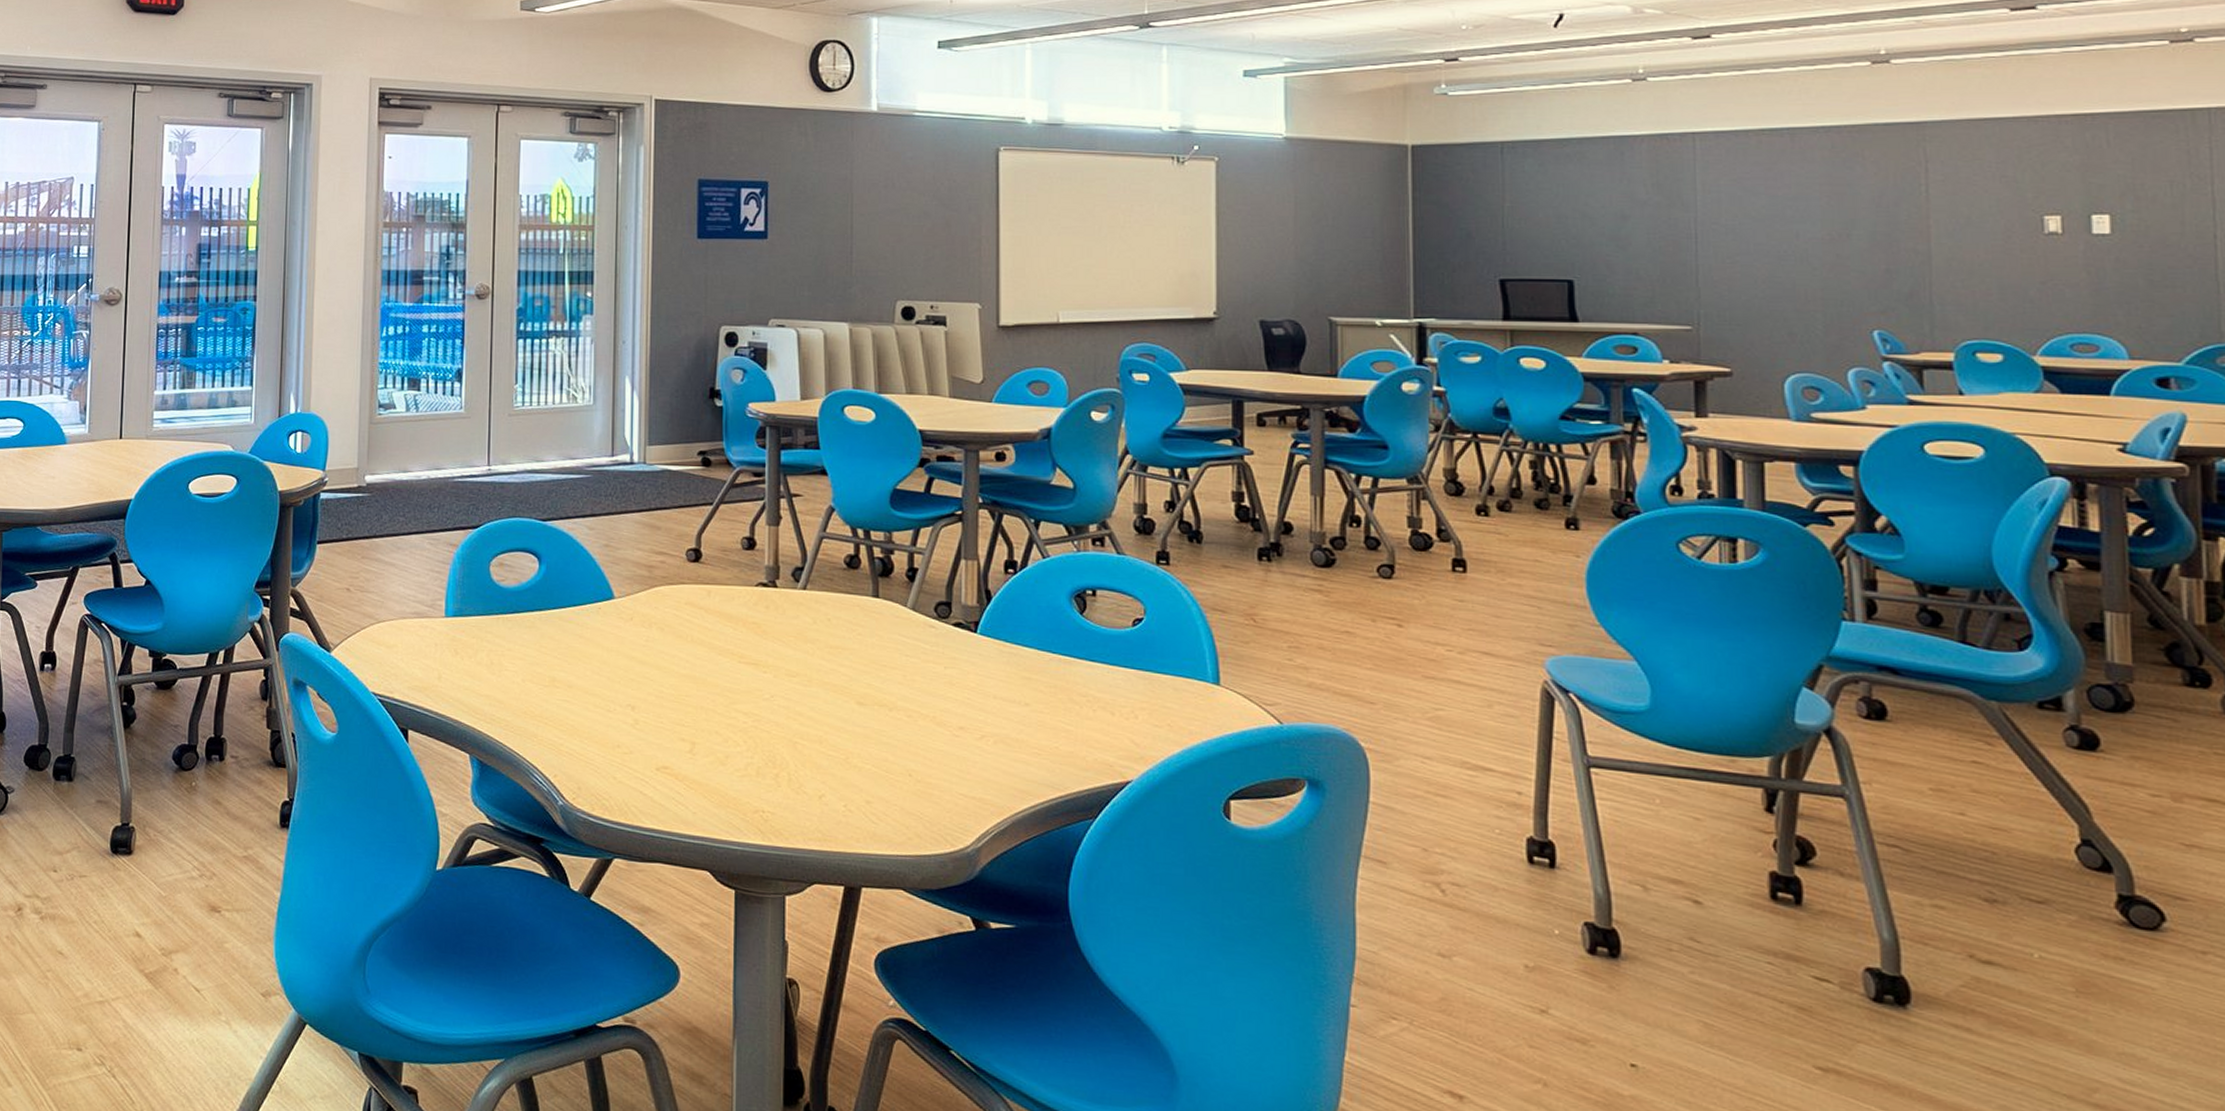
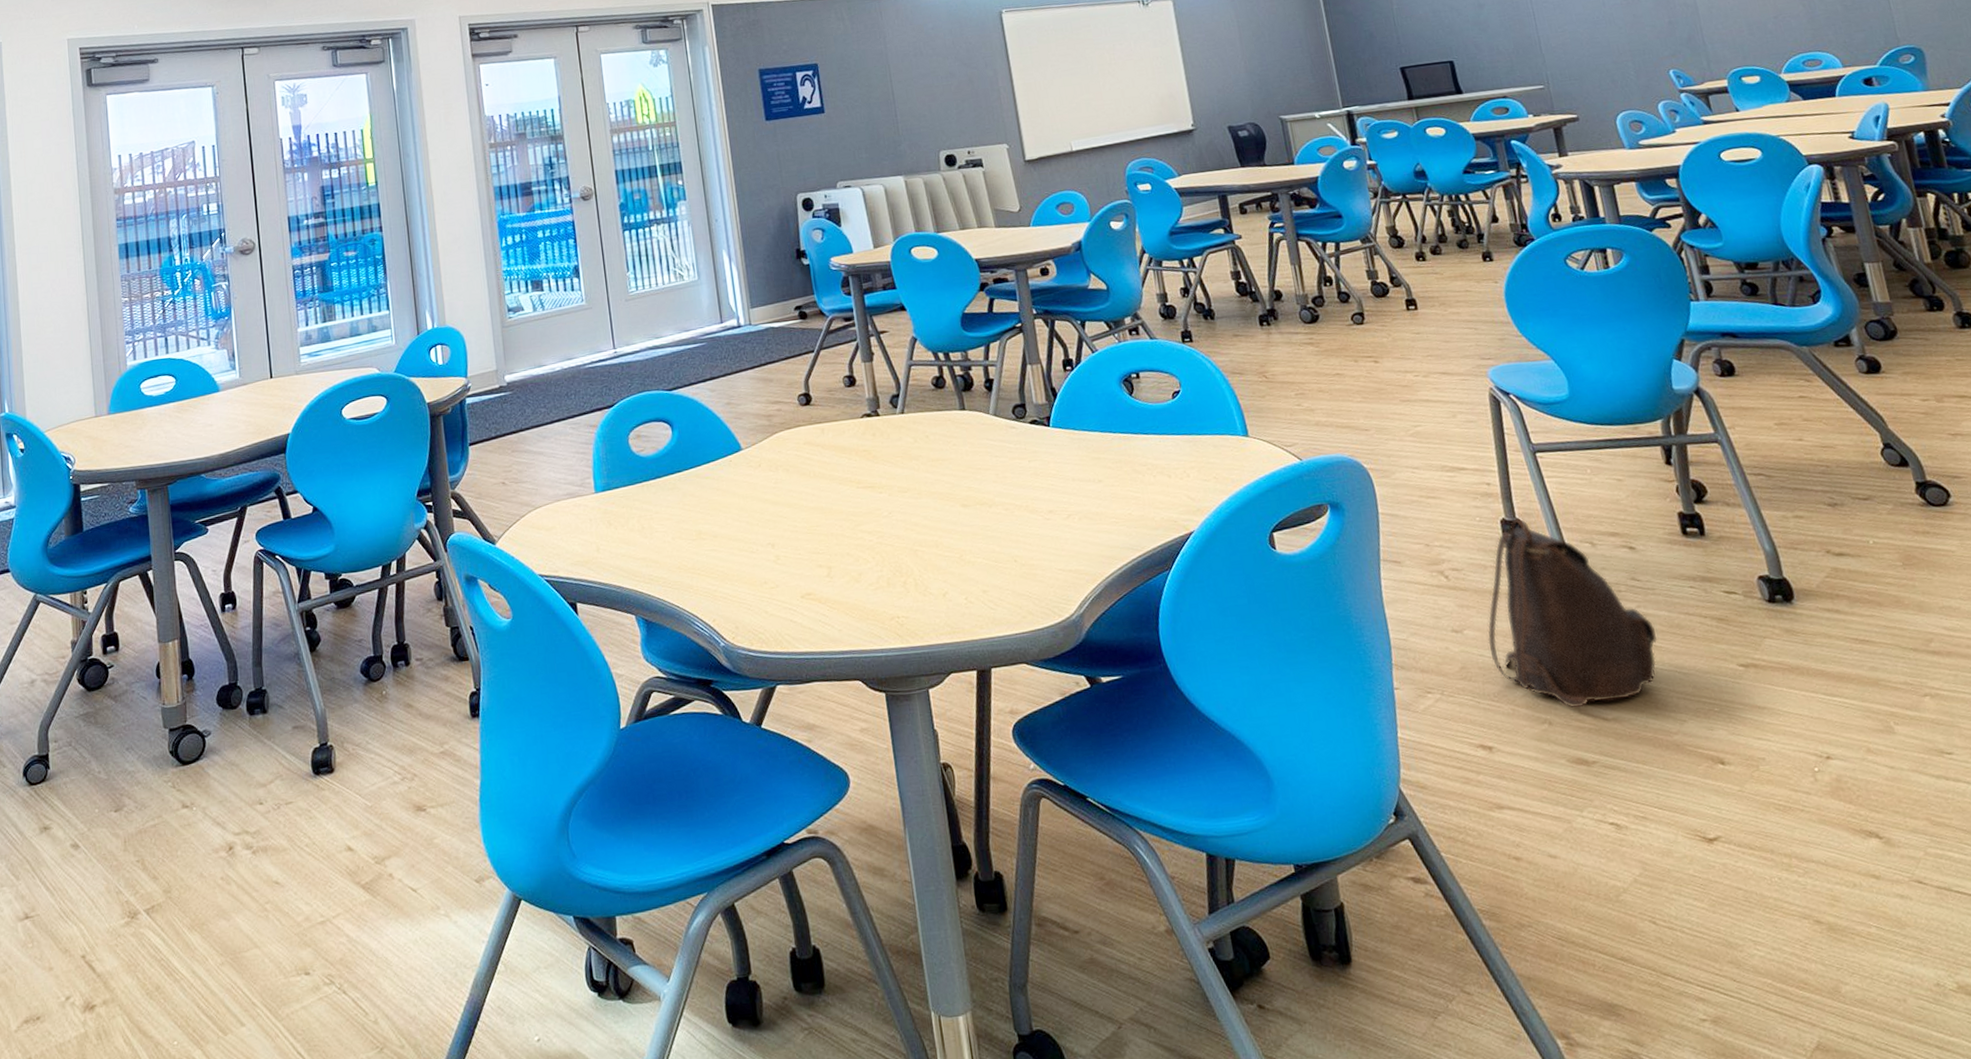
backpack: none [1482,839,1710,1076] -> present [1487,518,1658,709]

